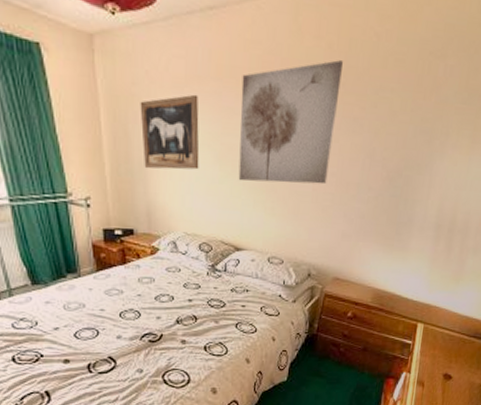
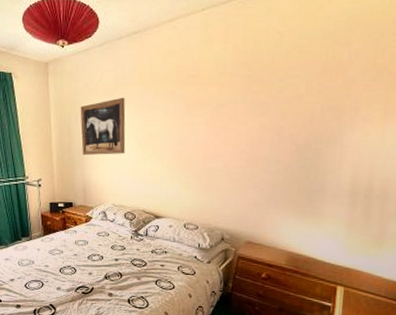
wall art: present [238,60,343,185] -> none [157,58,248,161]

